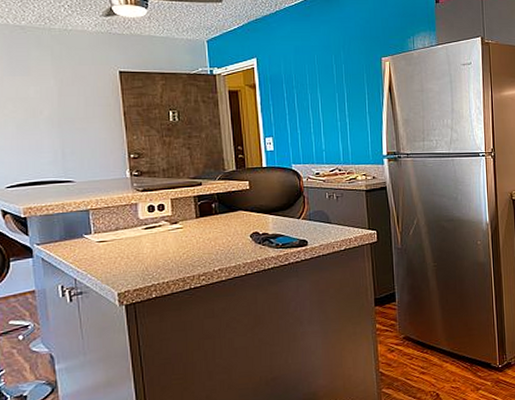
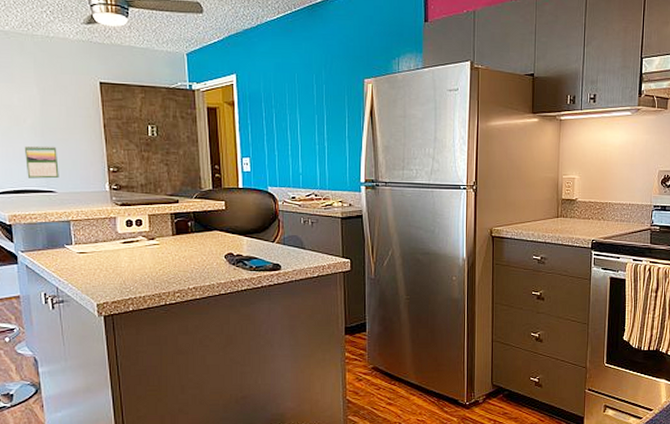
calendar: none [40,136,77,169] -> present [24,145,59,179]

